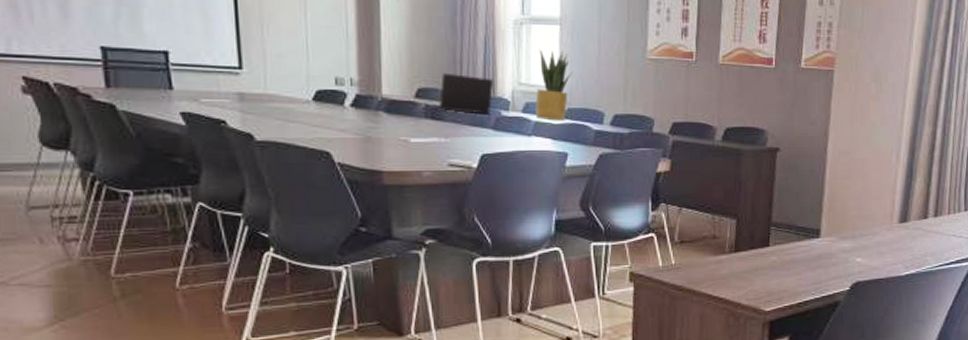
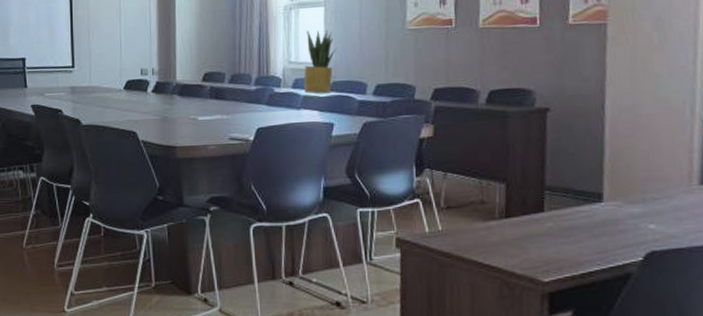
laptop: present [433,72,494,115] -> none [217,57,268,93]

